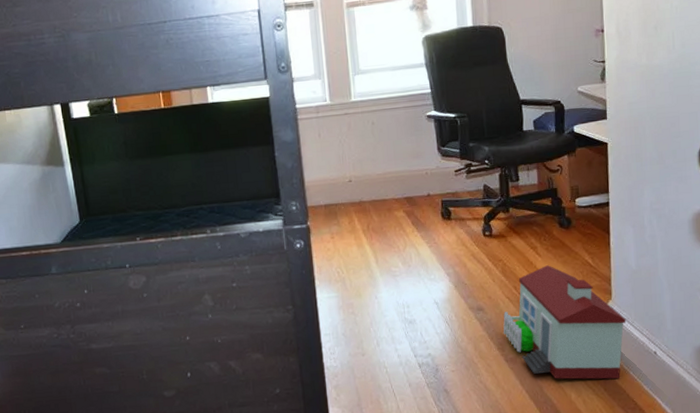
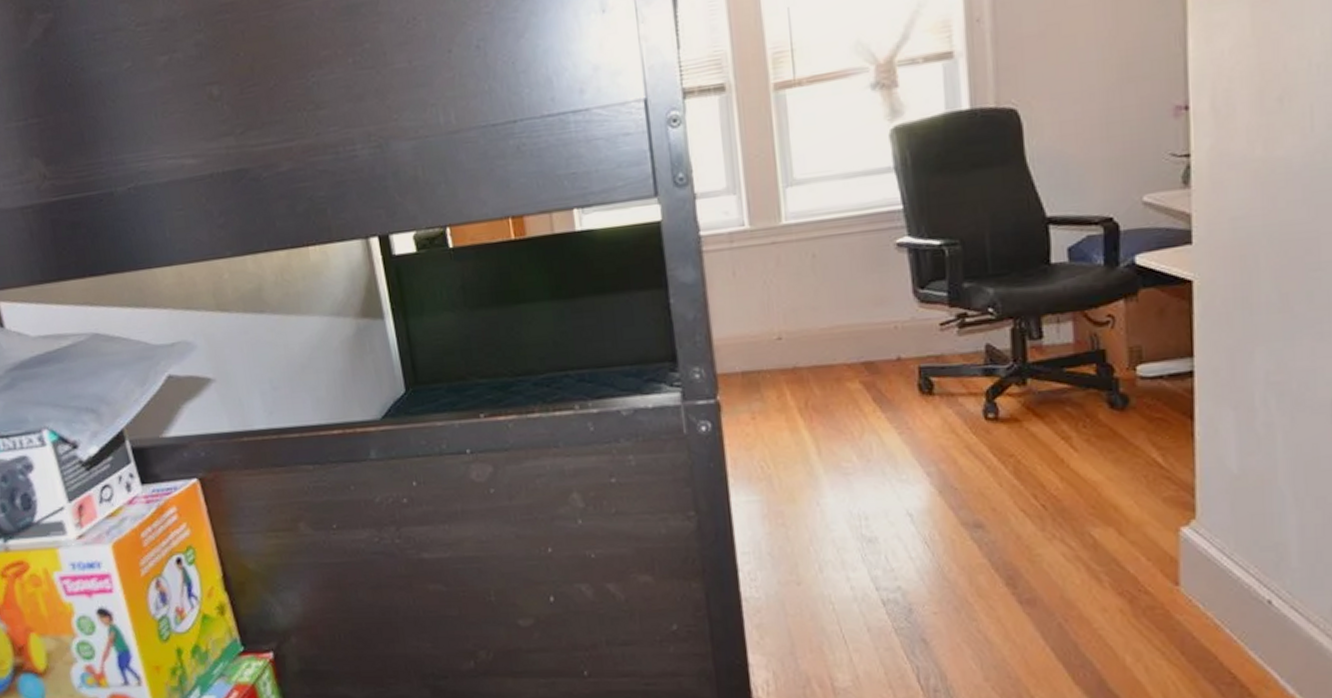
toy house: present [503,265,626,379] -> none [1014,464,1221,639]

